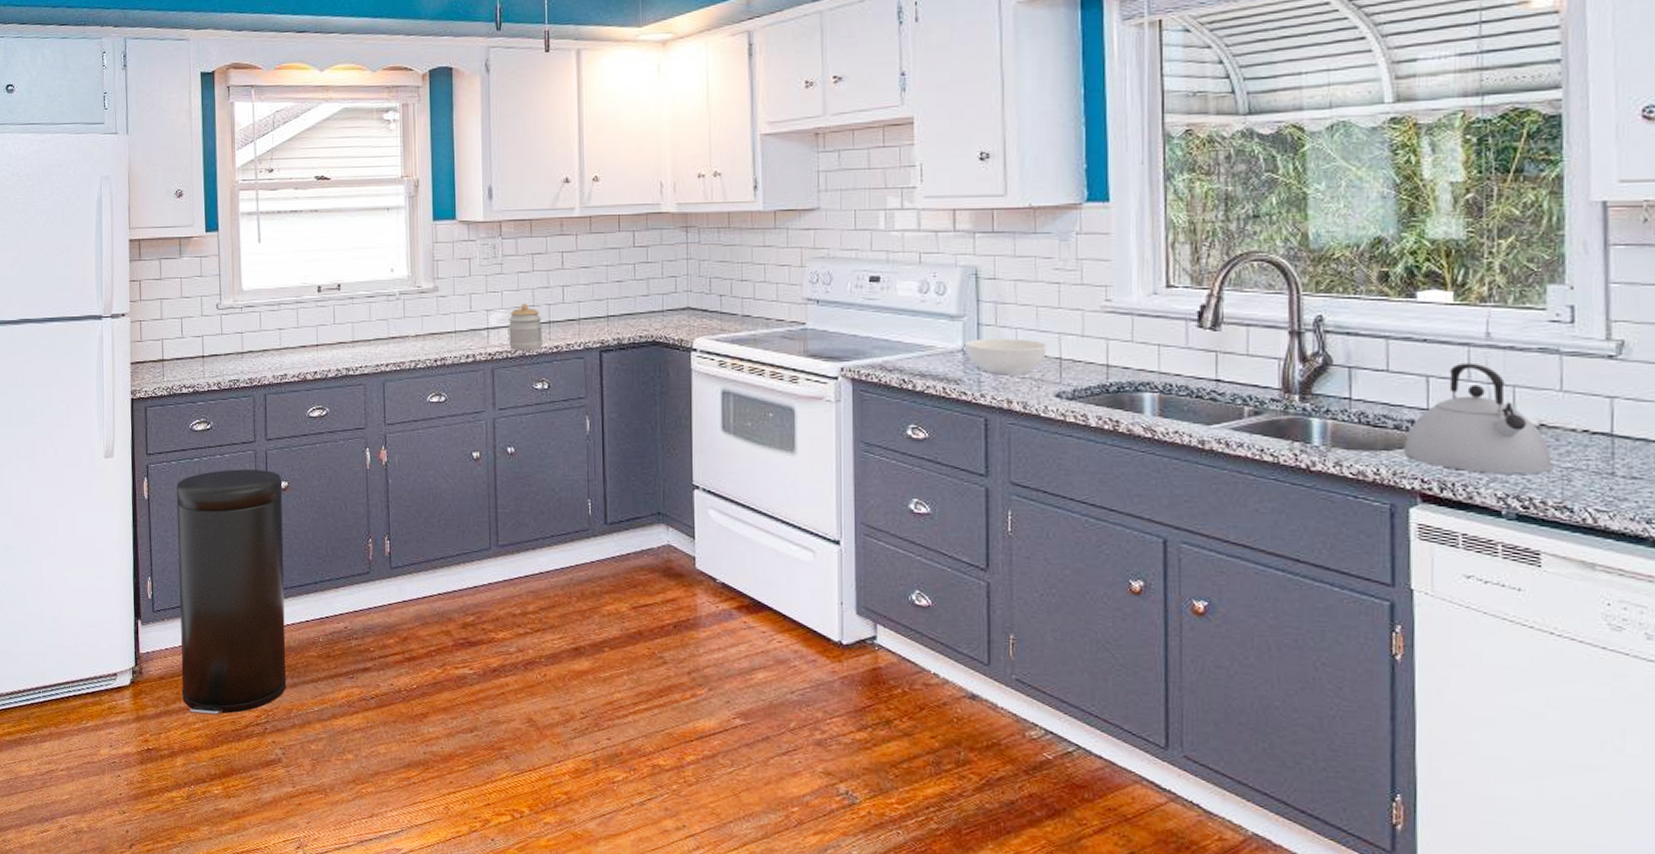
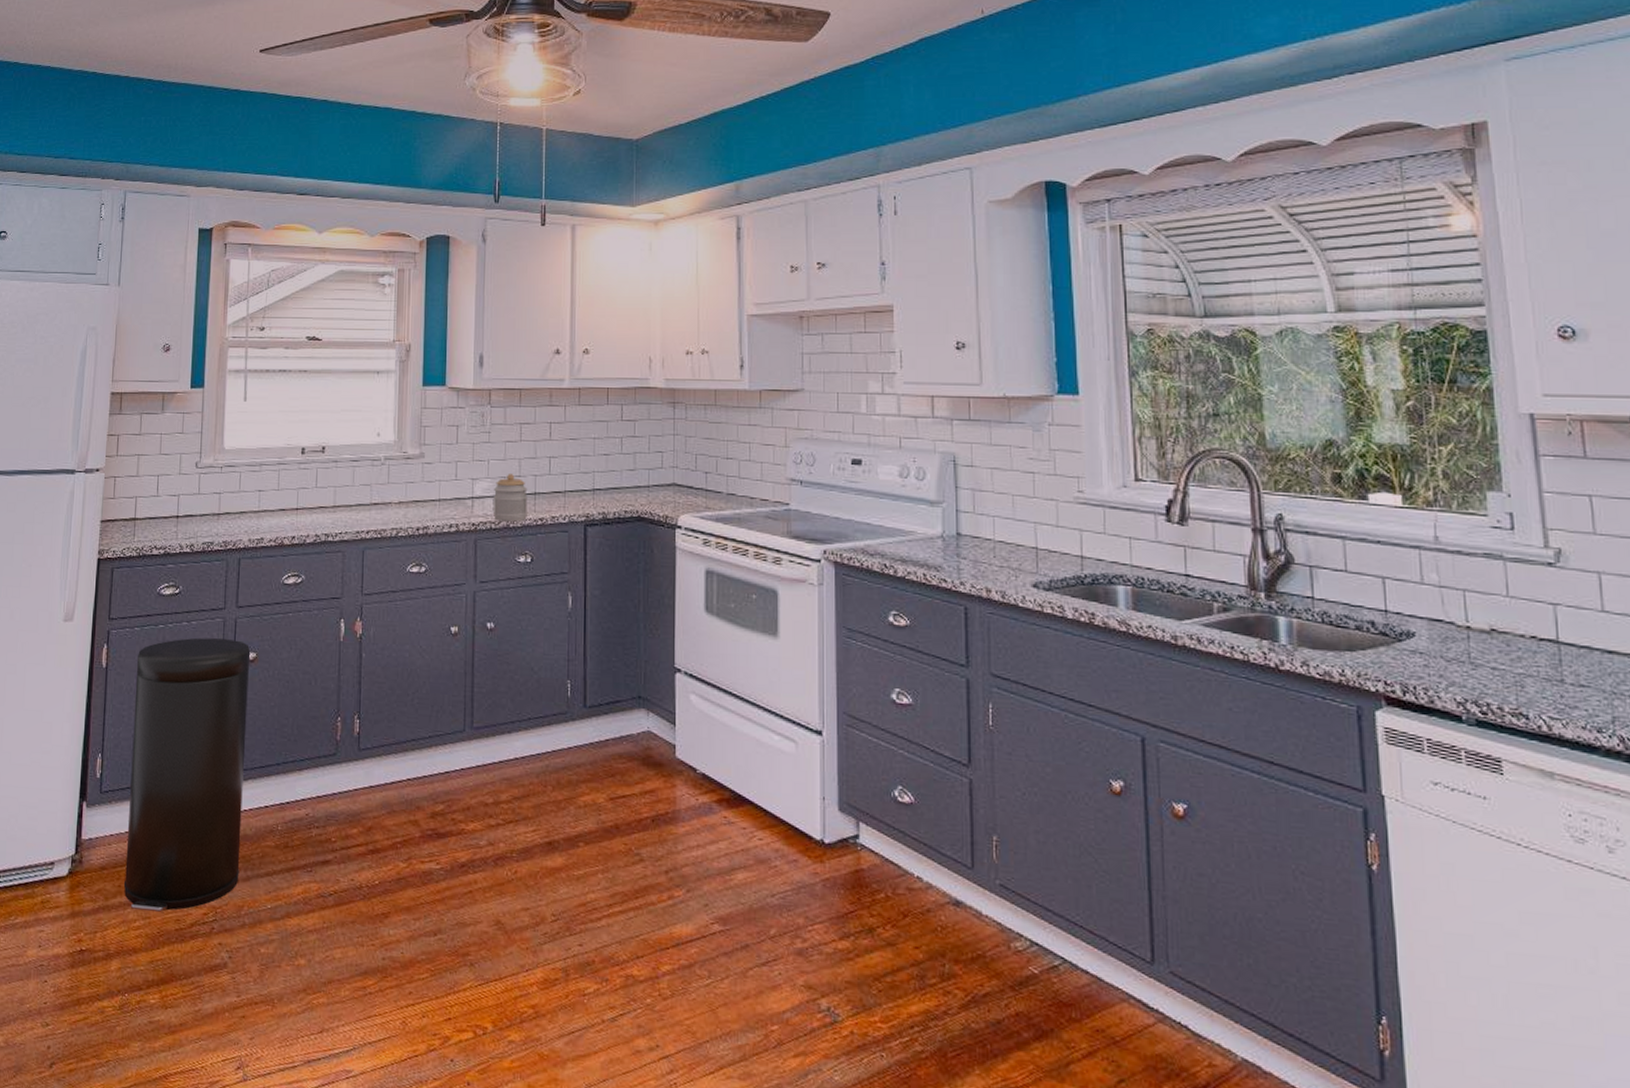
bowl: present [964,338,1048,376] -> none [943,525,1024,564]
kettle: present [1403,362,1554,475] -> none [1365,565,1507,680]

